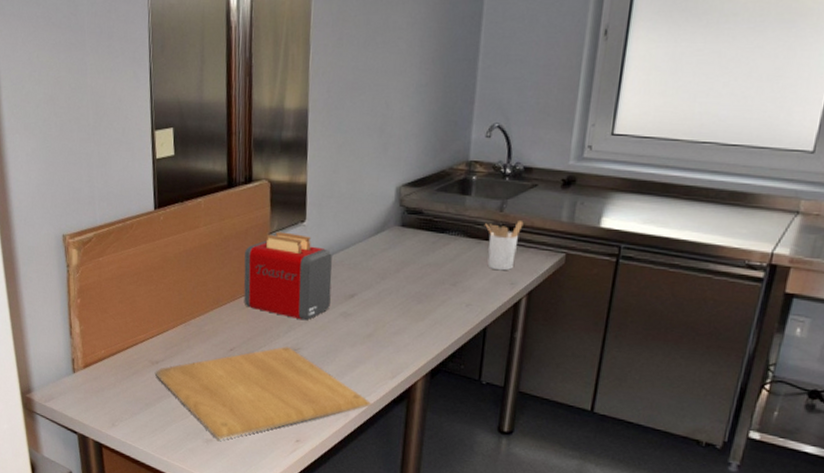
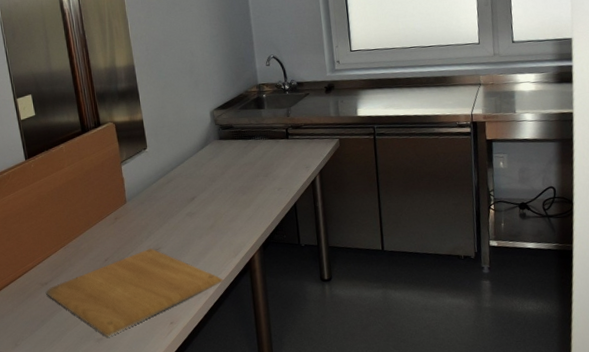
toaster: present [243,231,332,321] -> none [104,159,178,225]
utensil holder: present [485,221,524,271] -> none [279,121,306,160]

